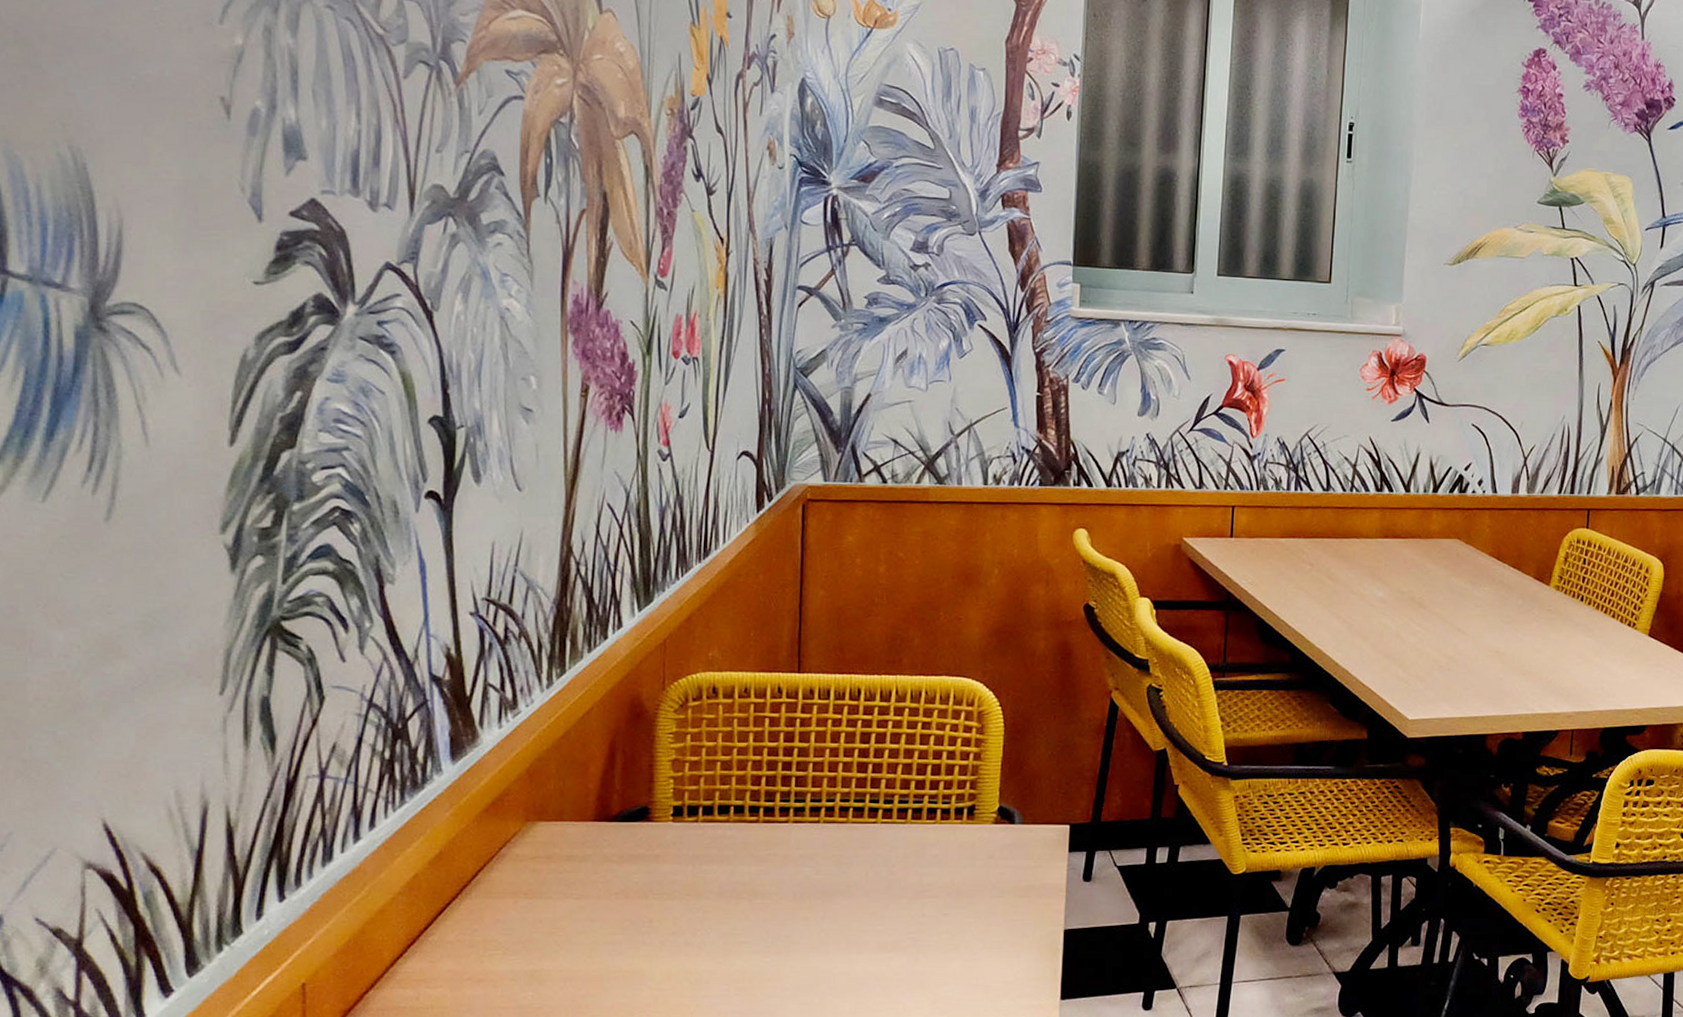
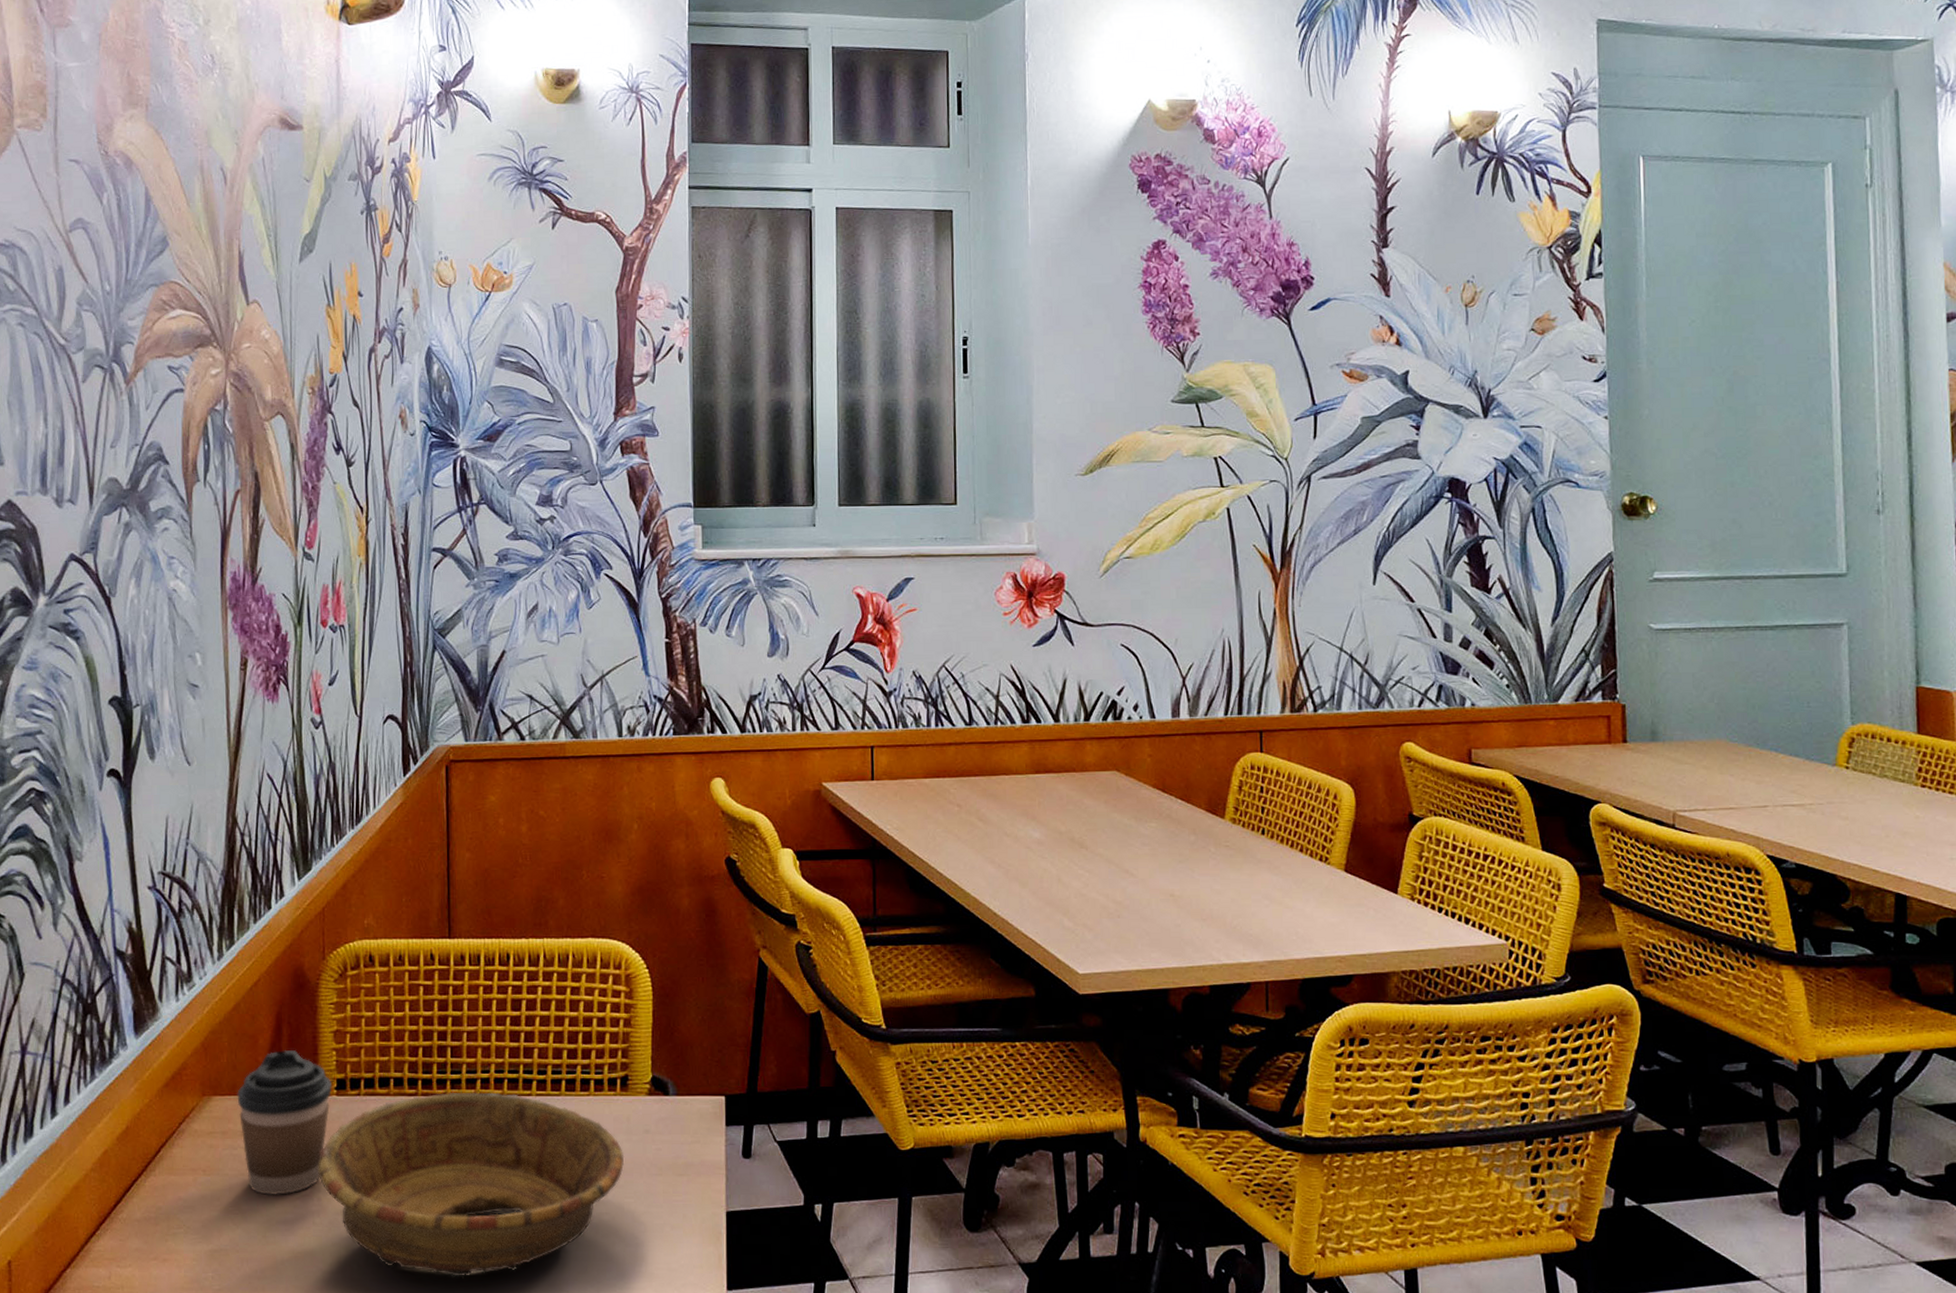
coffee cup: none [564,778,669,918] -> present [237,1050,333,1196]
decorative bowl: none [650,819,968,993] -> present [318,1092,625,1279]

